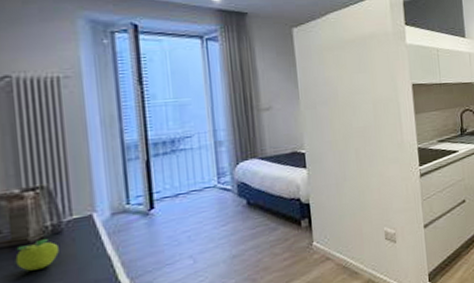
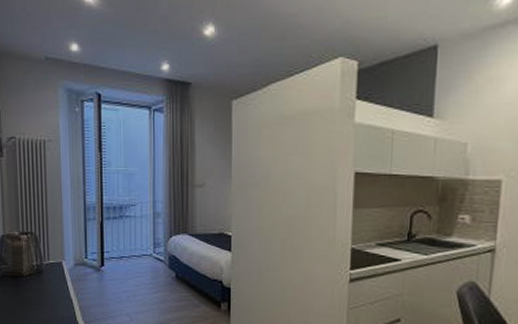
fruit: present [15,239,59,271] -> none [15,275,40,299]

